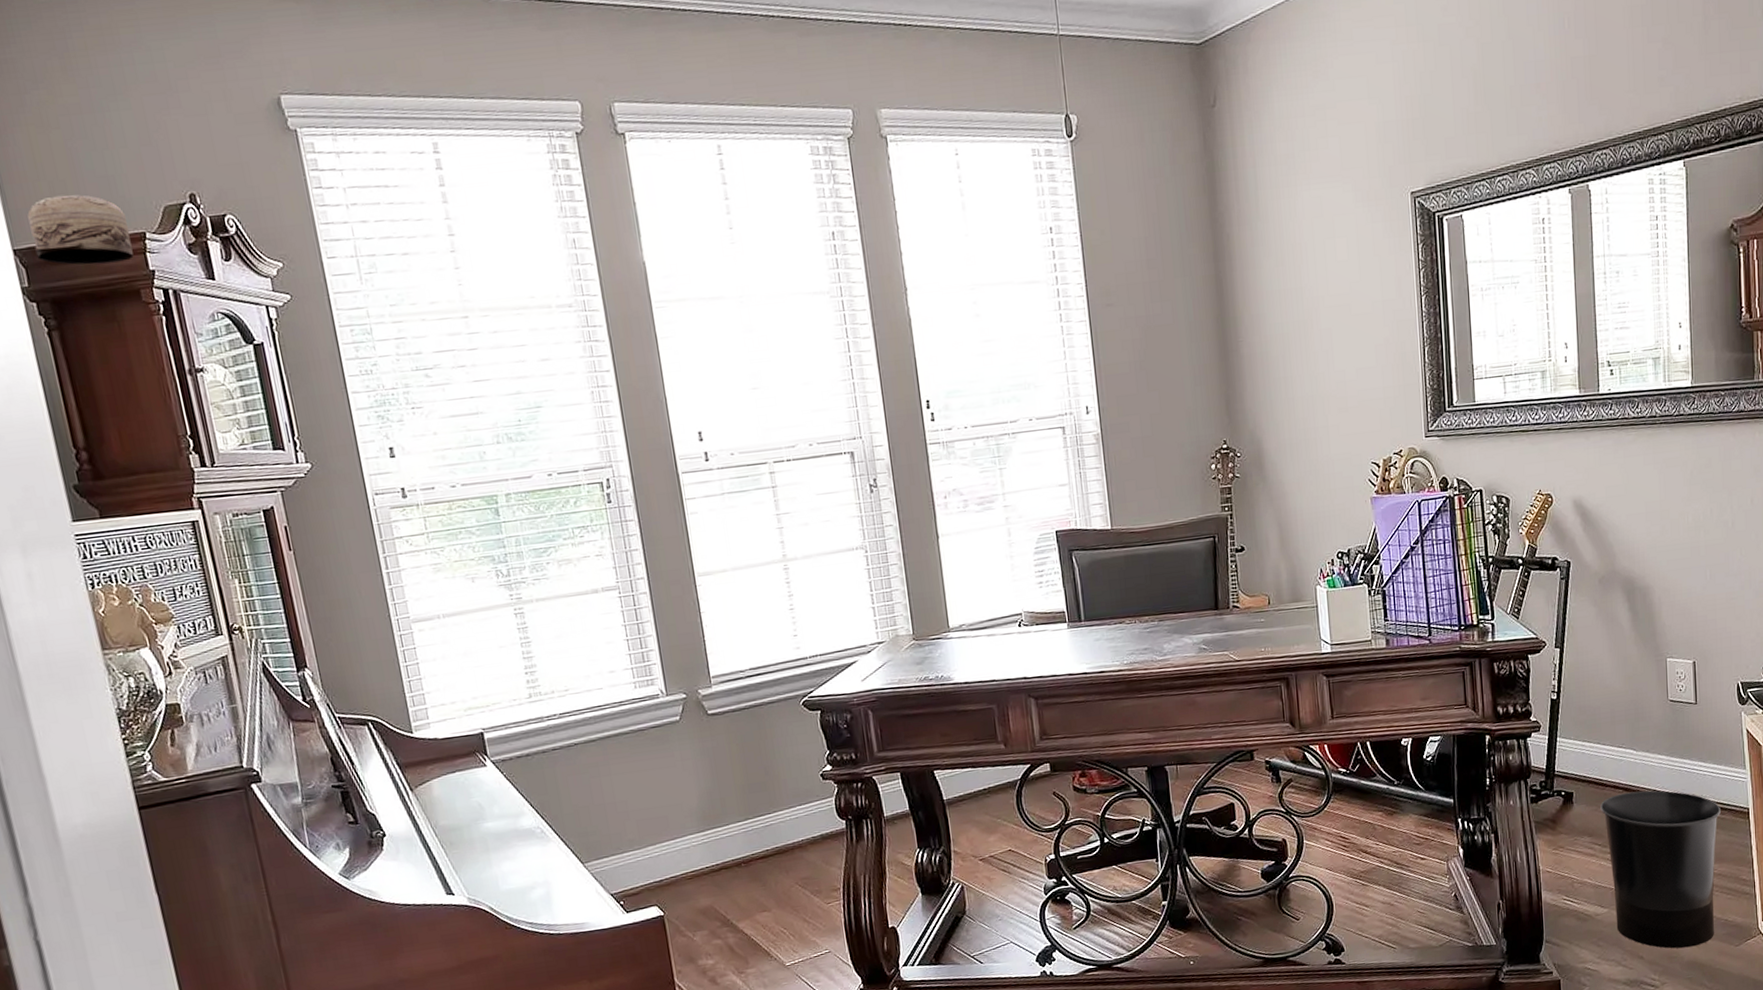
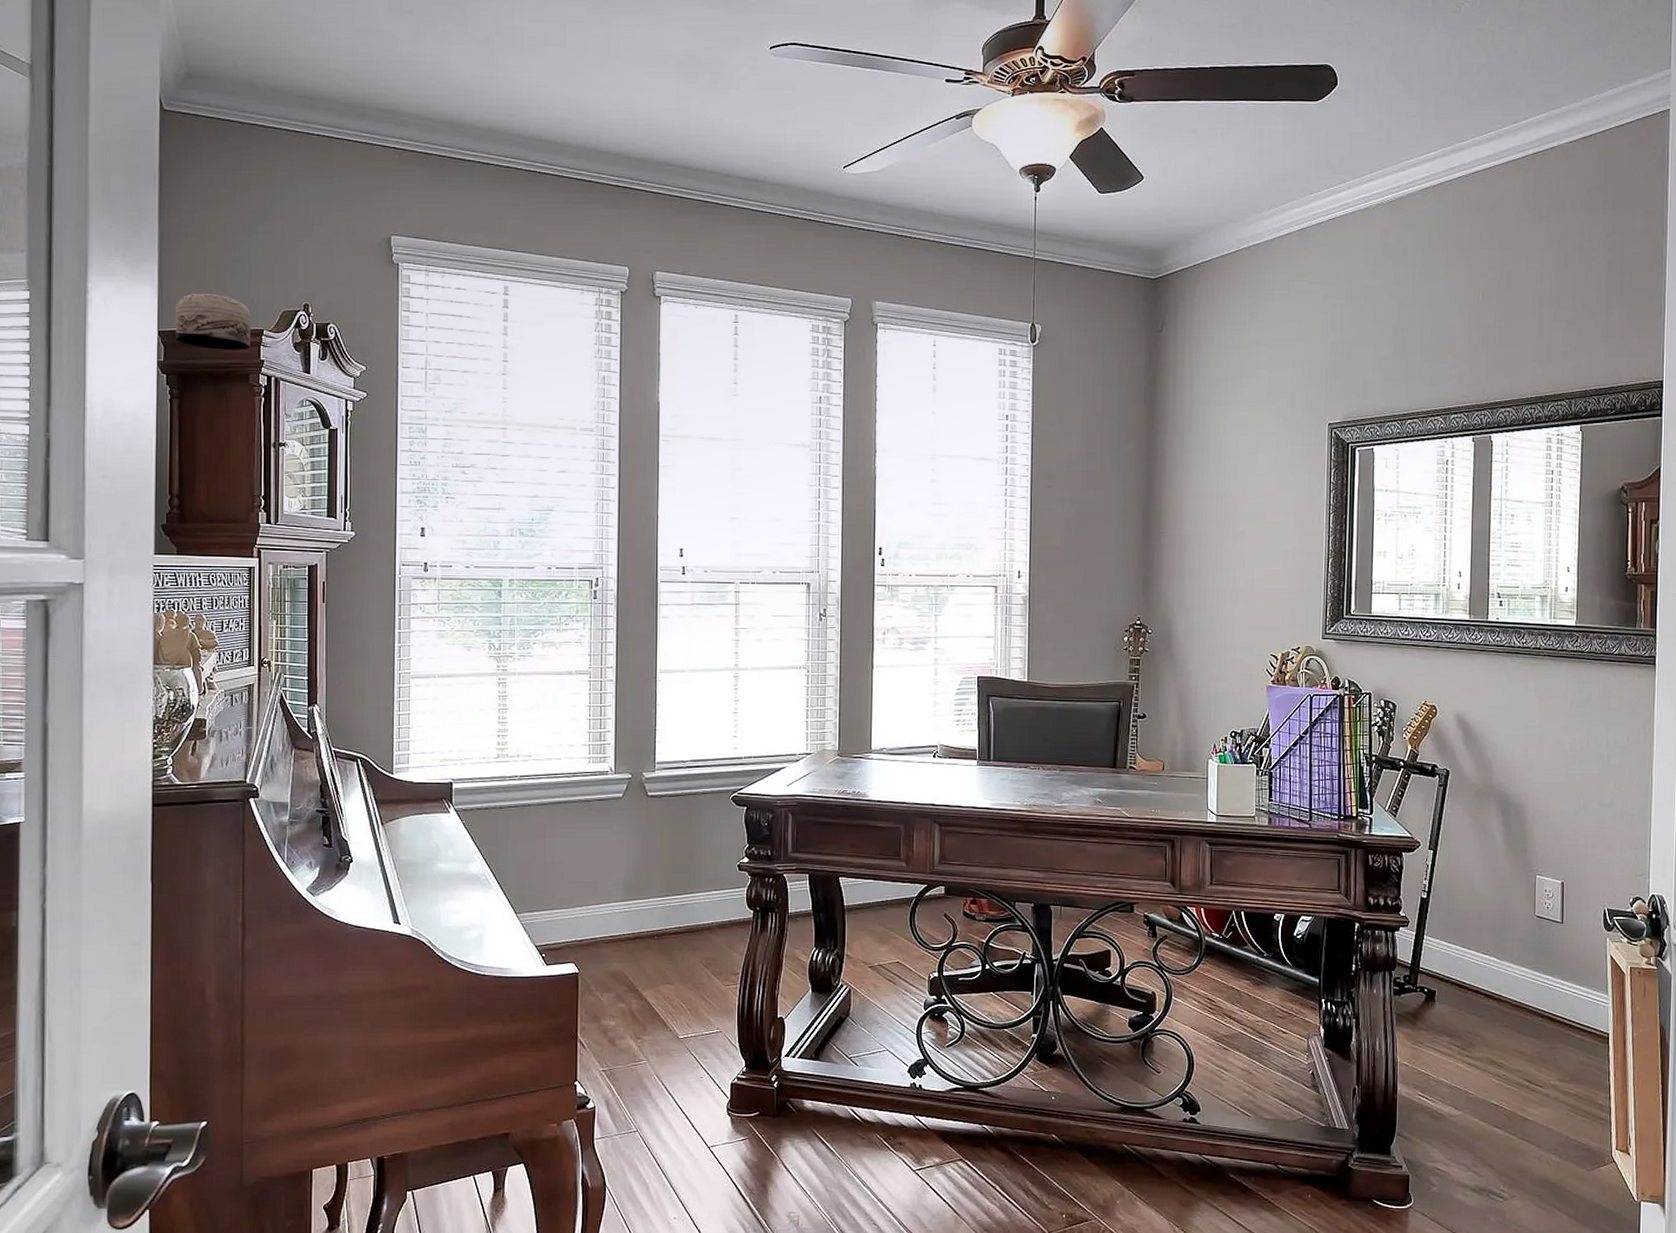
waste bin: present [1600,790,1721,949] -> none [1461,999,1580,1164]

